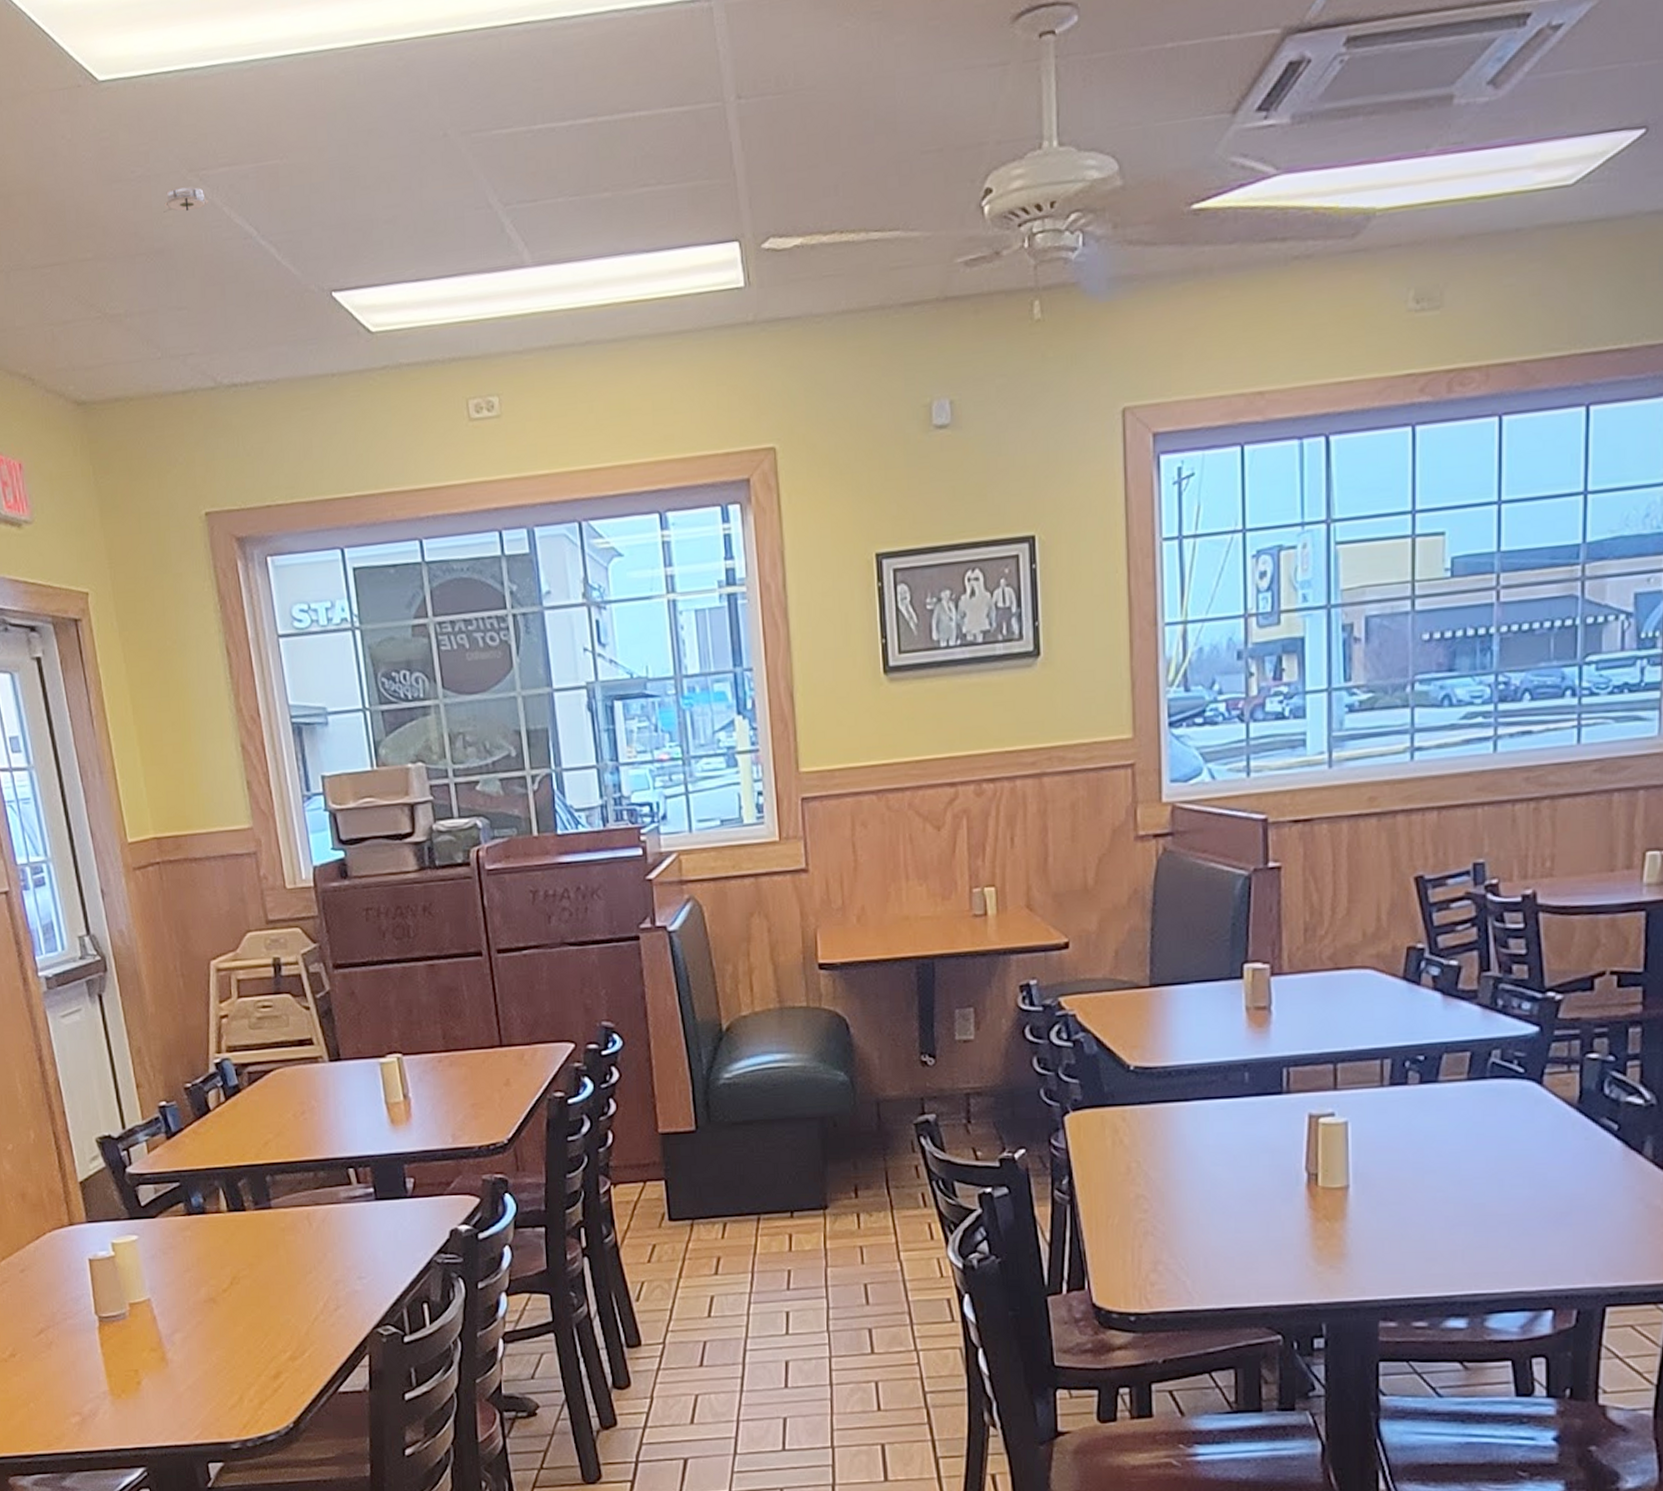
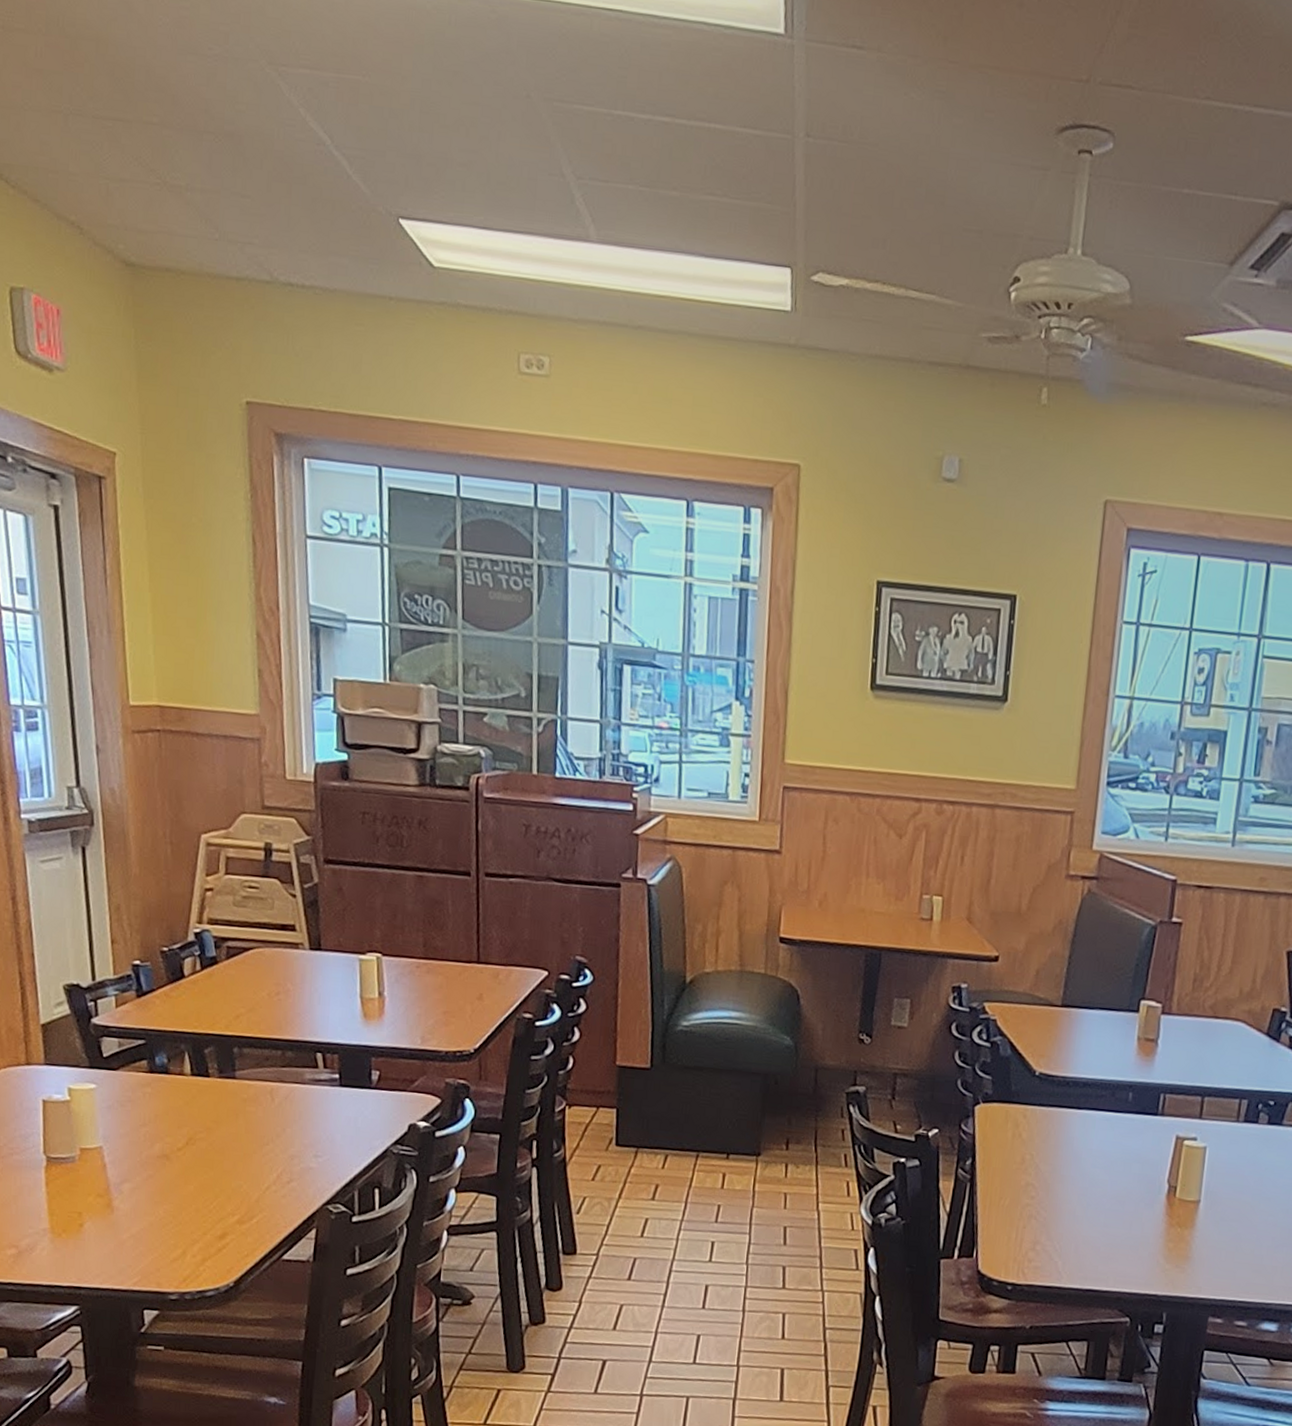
smoke detector: present [163,186,209,213] -> none [237,75,286,103]

